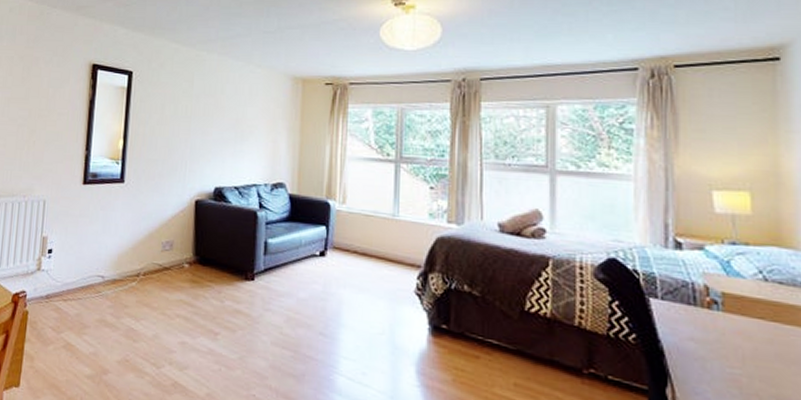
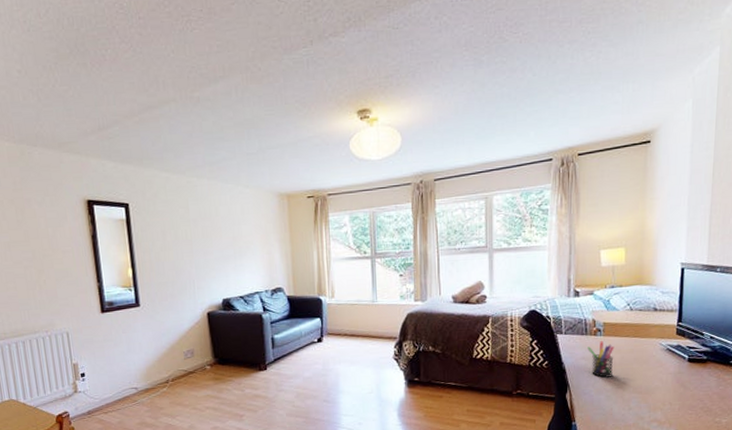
pen holder: none [698,318,741,376] -> present [587,341,614,378]

